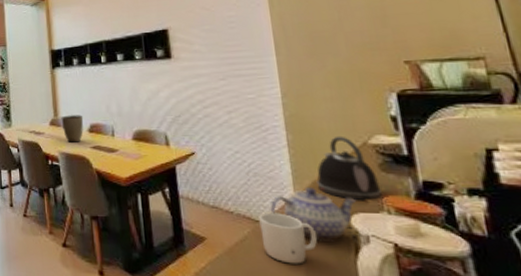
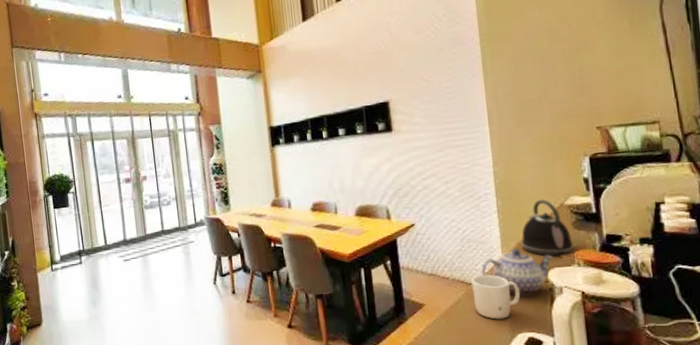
ceramic pot: present [61,115,84,143] -> none [282,194,306,223]

